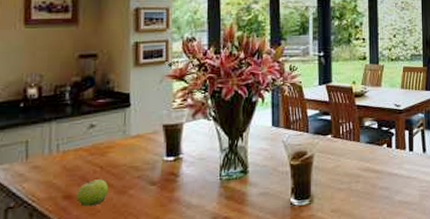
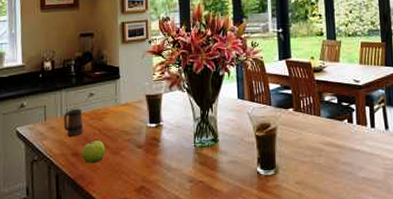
mug: none [52,142,80,177] -> present [63,108,84,137]

